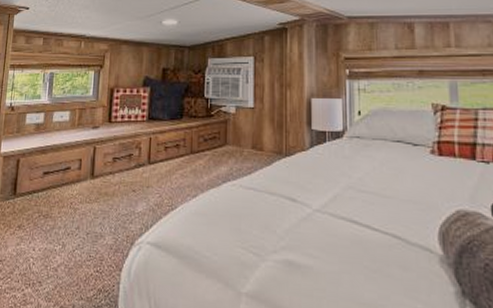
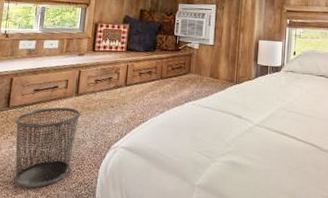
waste bin: none [21,193,98,297] -> present [13,107,81,188]

